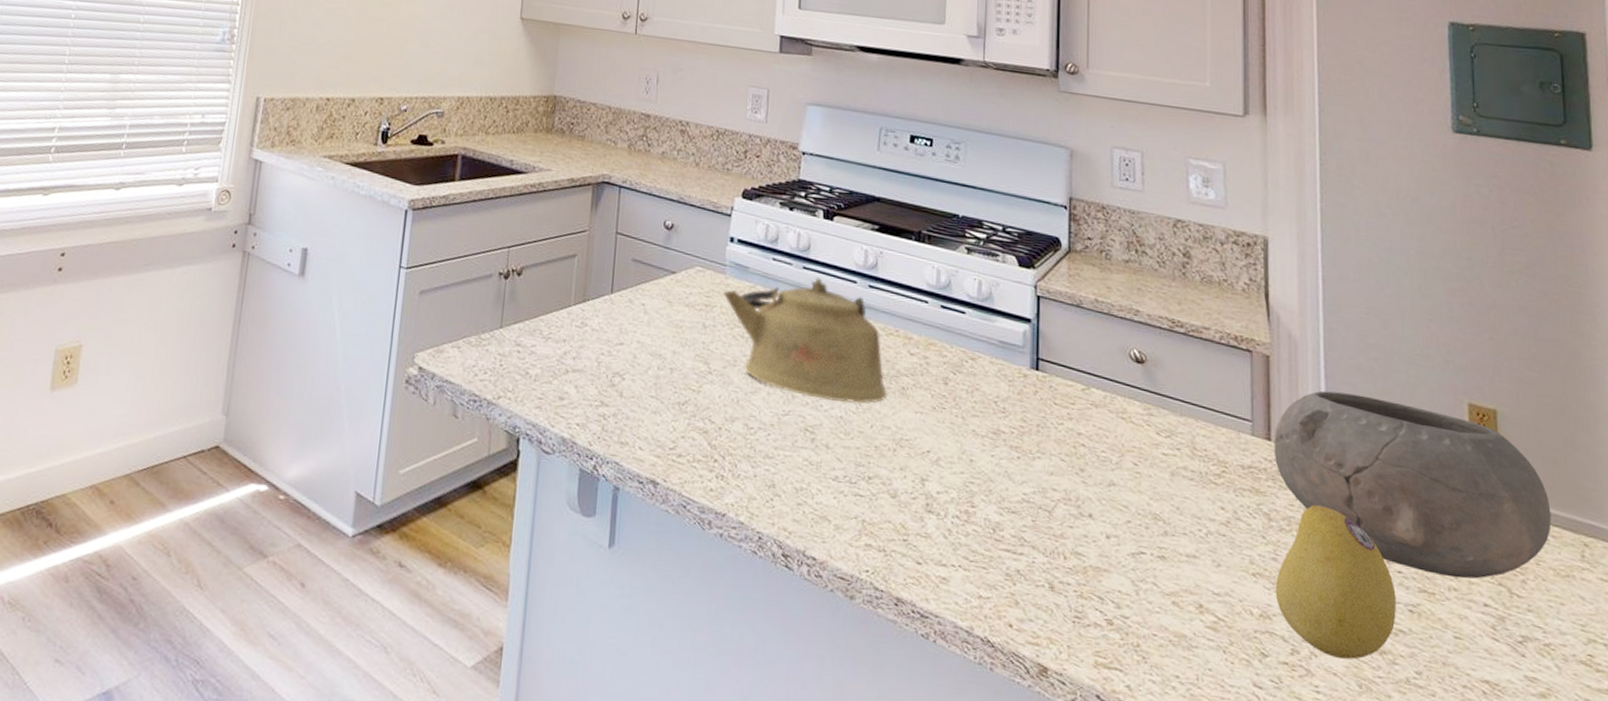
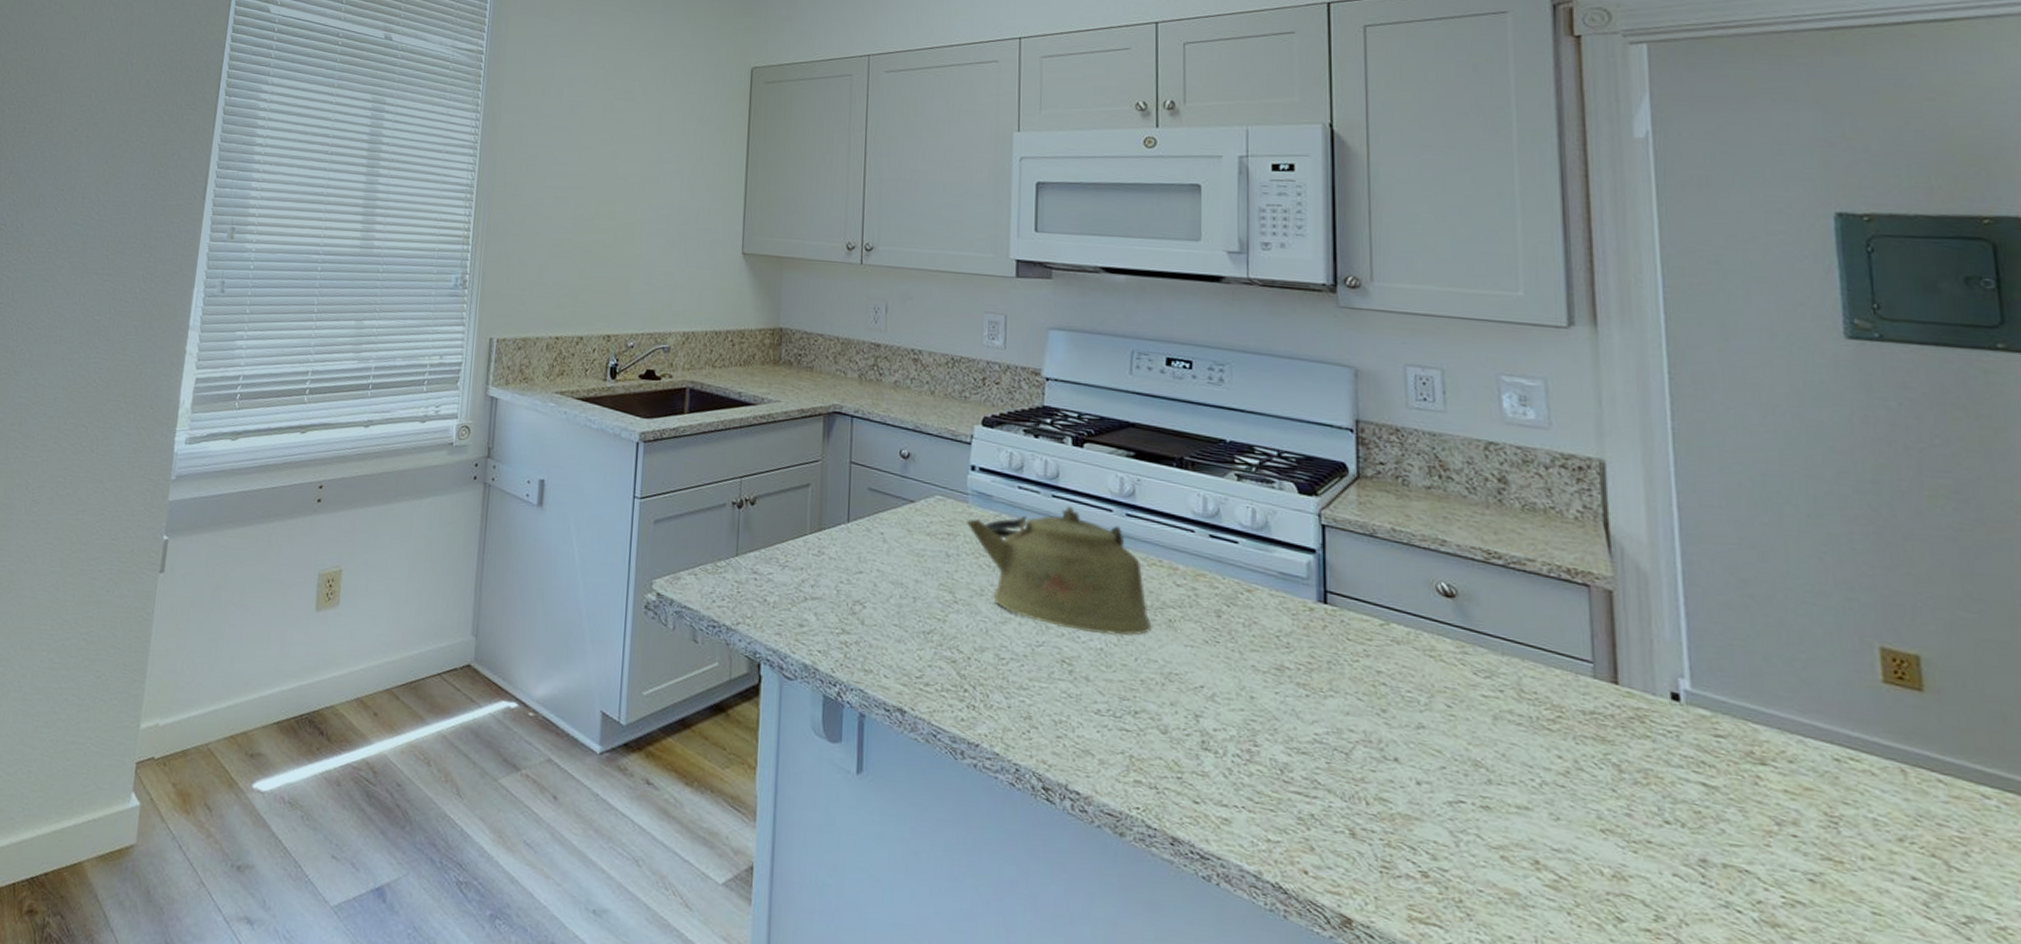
bowl: present [1274,390,1552,579] -> none [1622,630,2003,848]
fruit: present [1275,505,1396,660] -> none [1630,757,1792,931]

